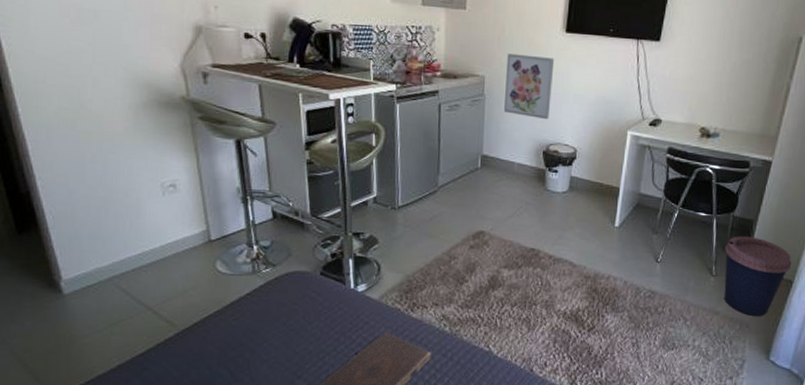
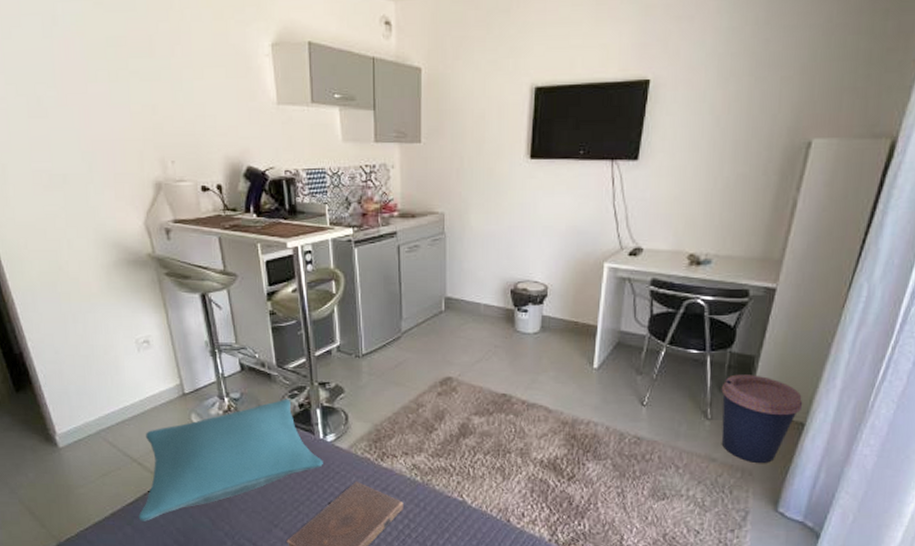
pillow: none [149,248,353,374] -> present [138,398,323,522]
wall art: present [504,53,555,120] -> none [467,187,519,256]

